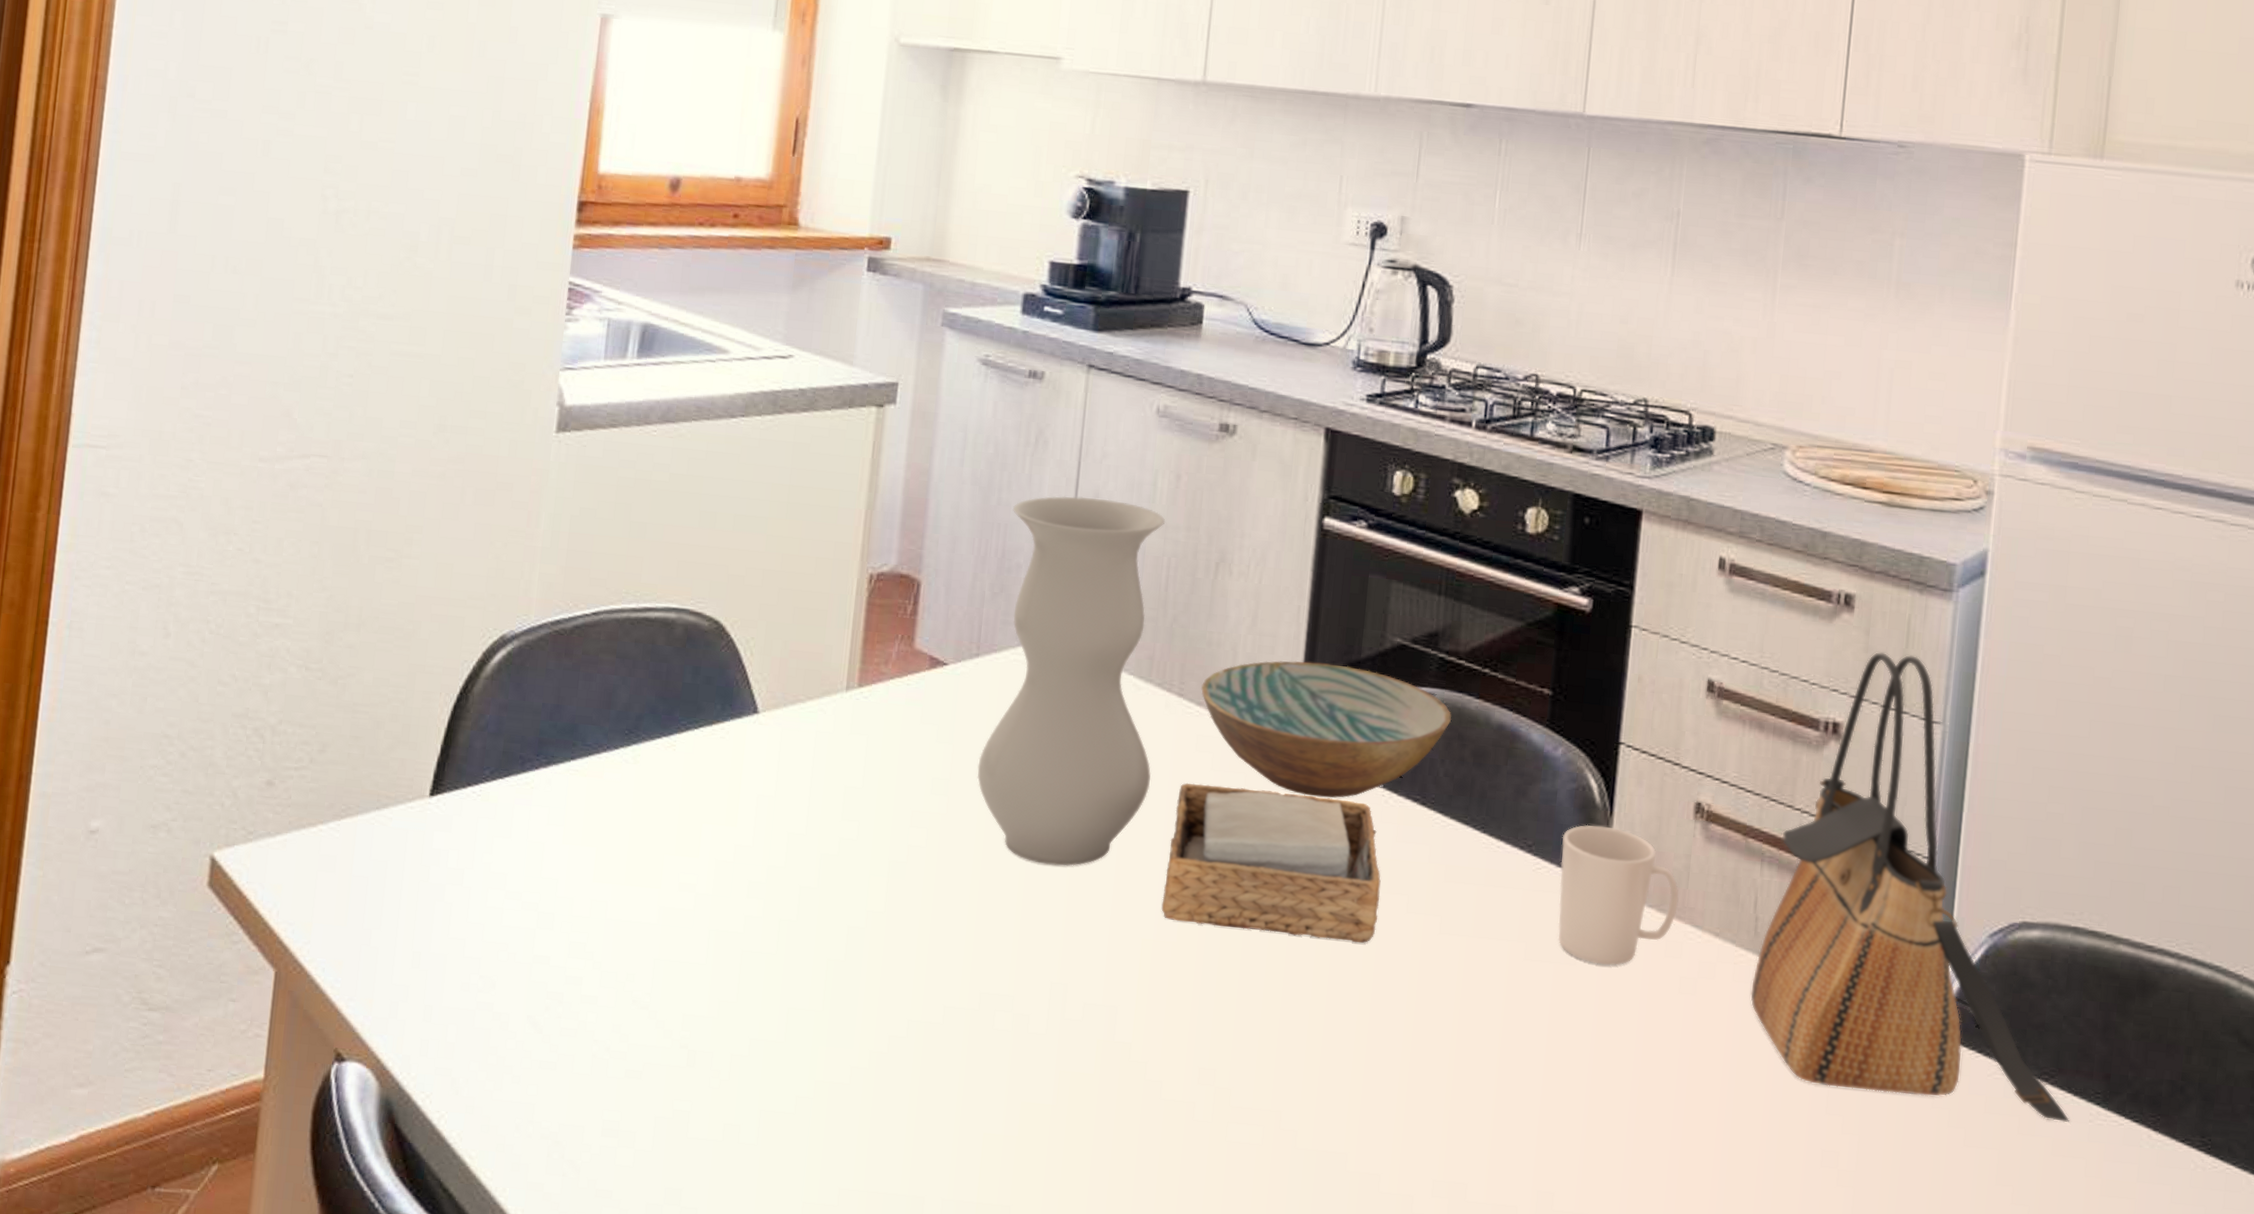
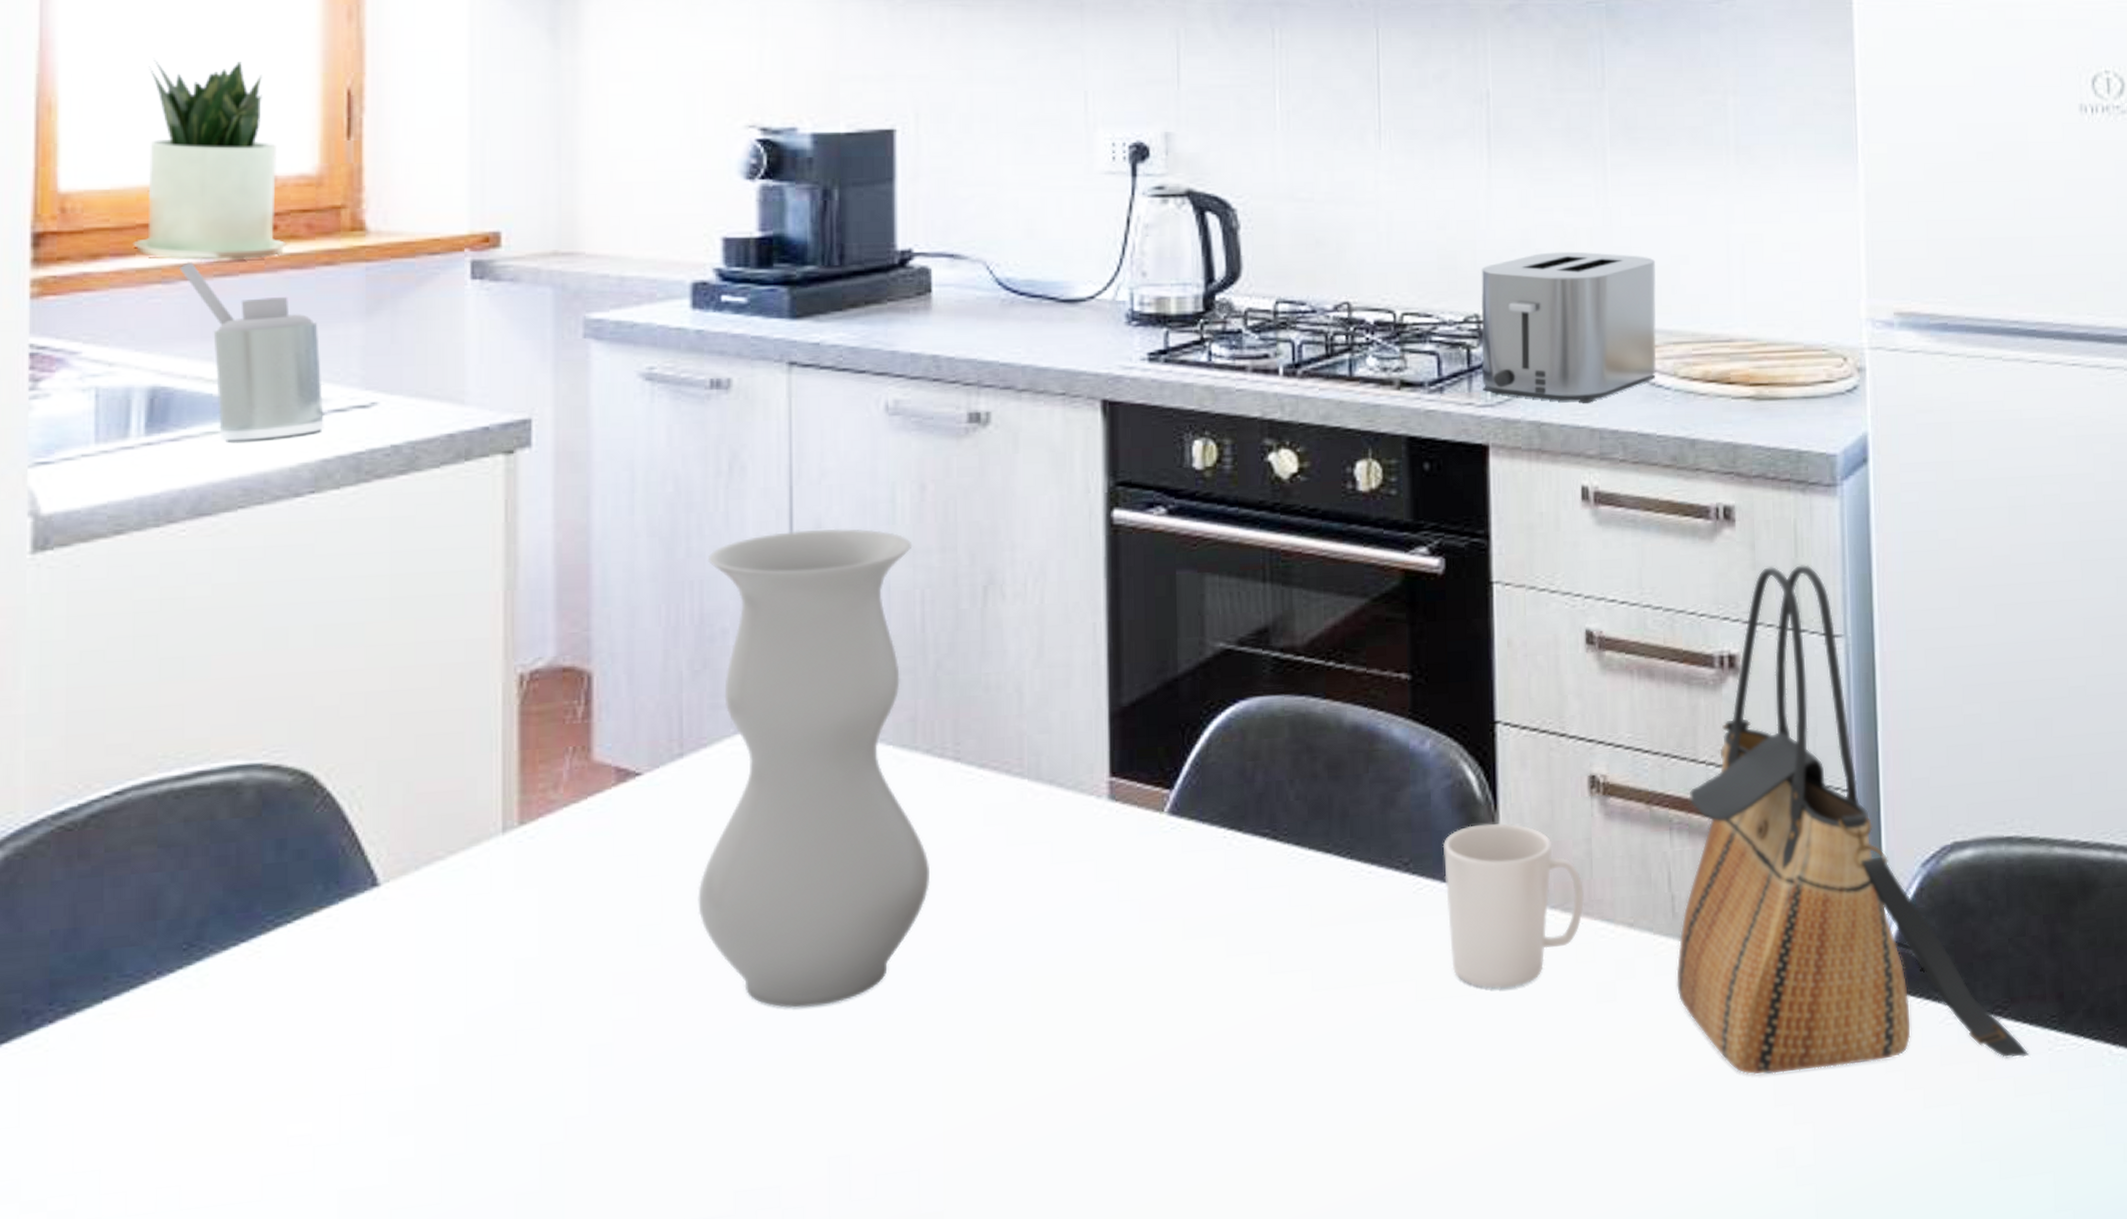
planter: none [642,81,745,238] -> present [132,57,287,262]
soap dispenser: none [671,235,759,375] -> present [179,262,324,444]
napkin holder: present [1161,782,1381,943] -> none [962,850,1235,1045]
bowl: present [1200,660,1452,798] -> none [981,686,1297,855]
toaster: none [1643,354,1811,488] -> present [1481,251,1656,403]

